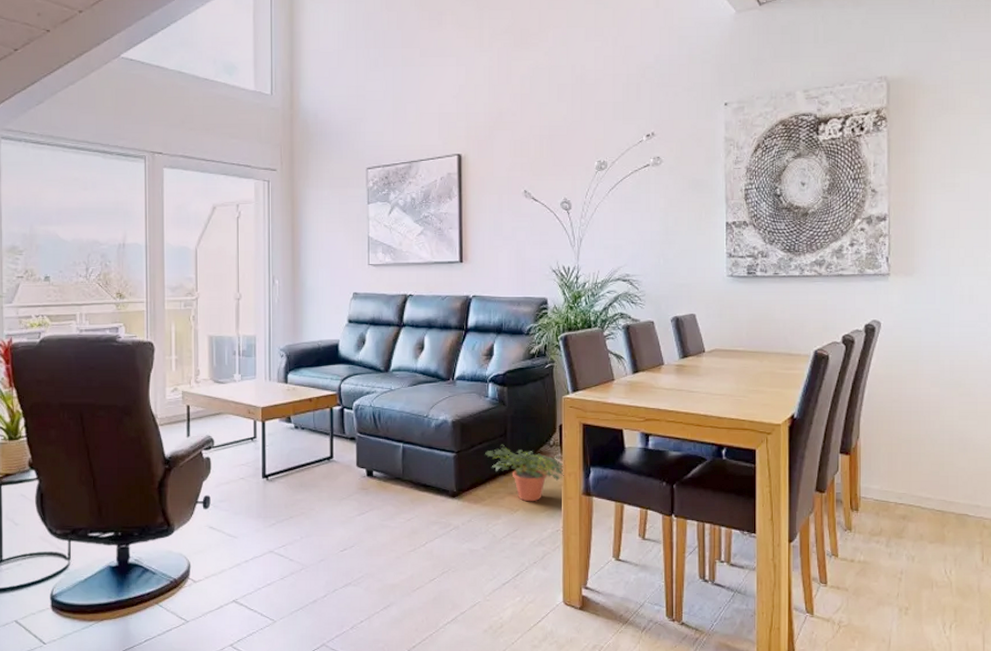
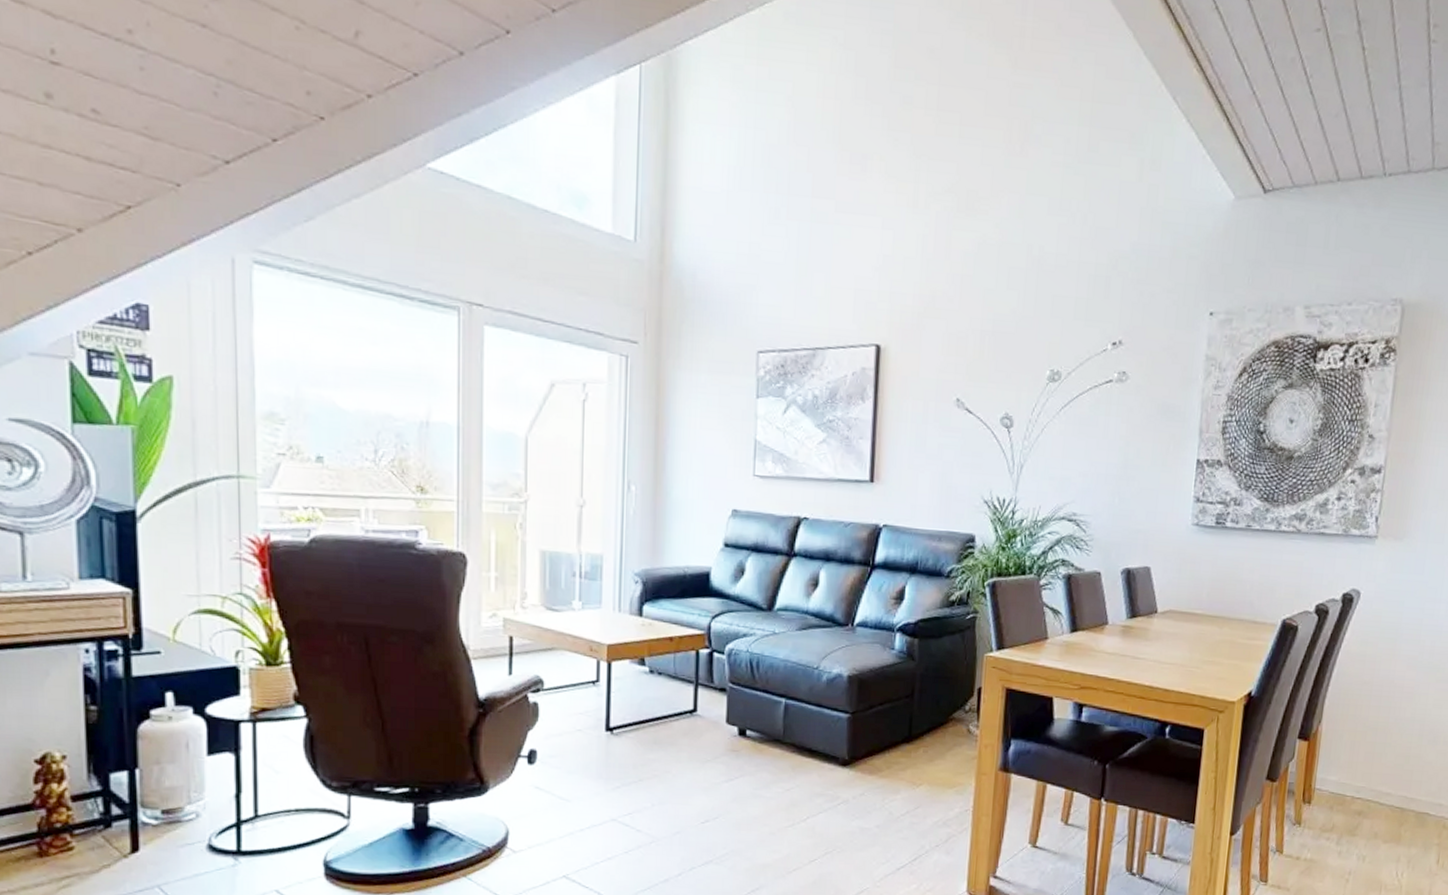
potted plant: present [485,444,564,502] -> none [886,706,980,776]

